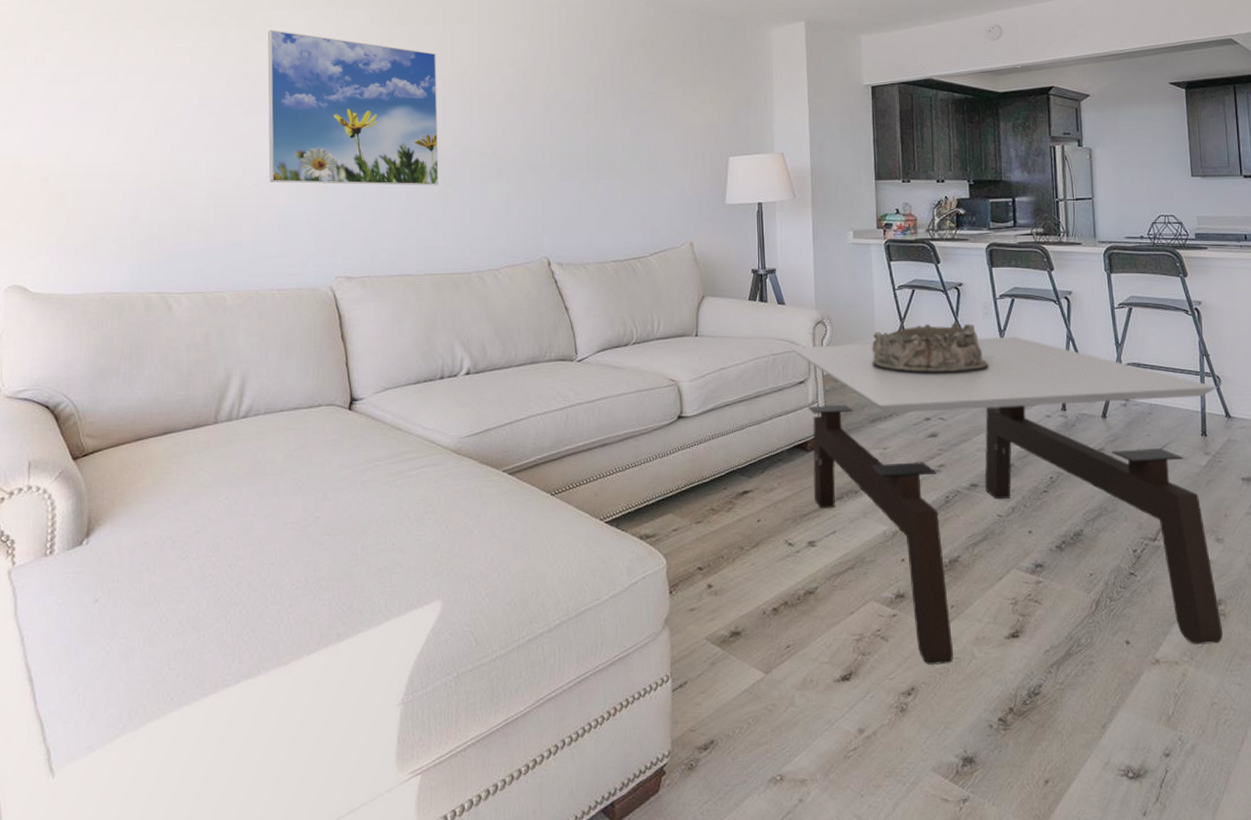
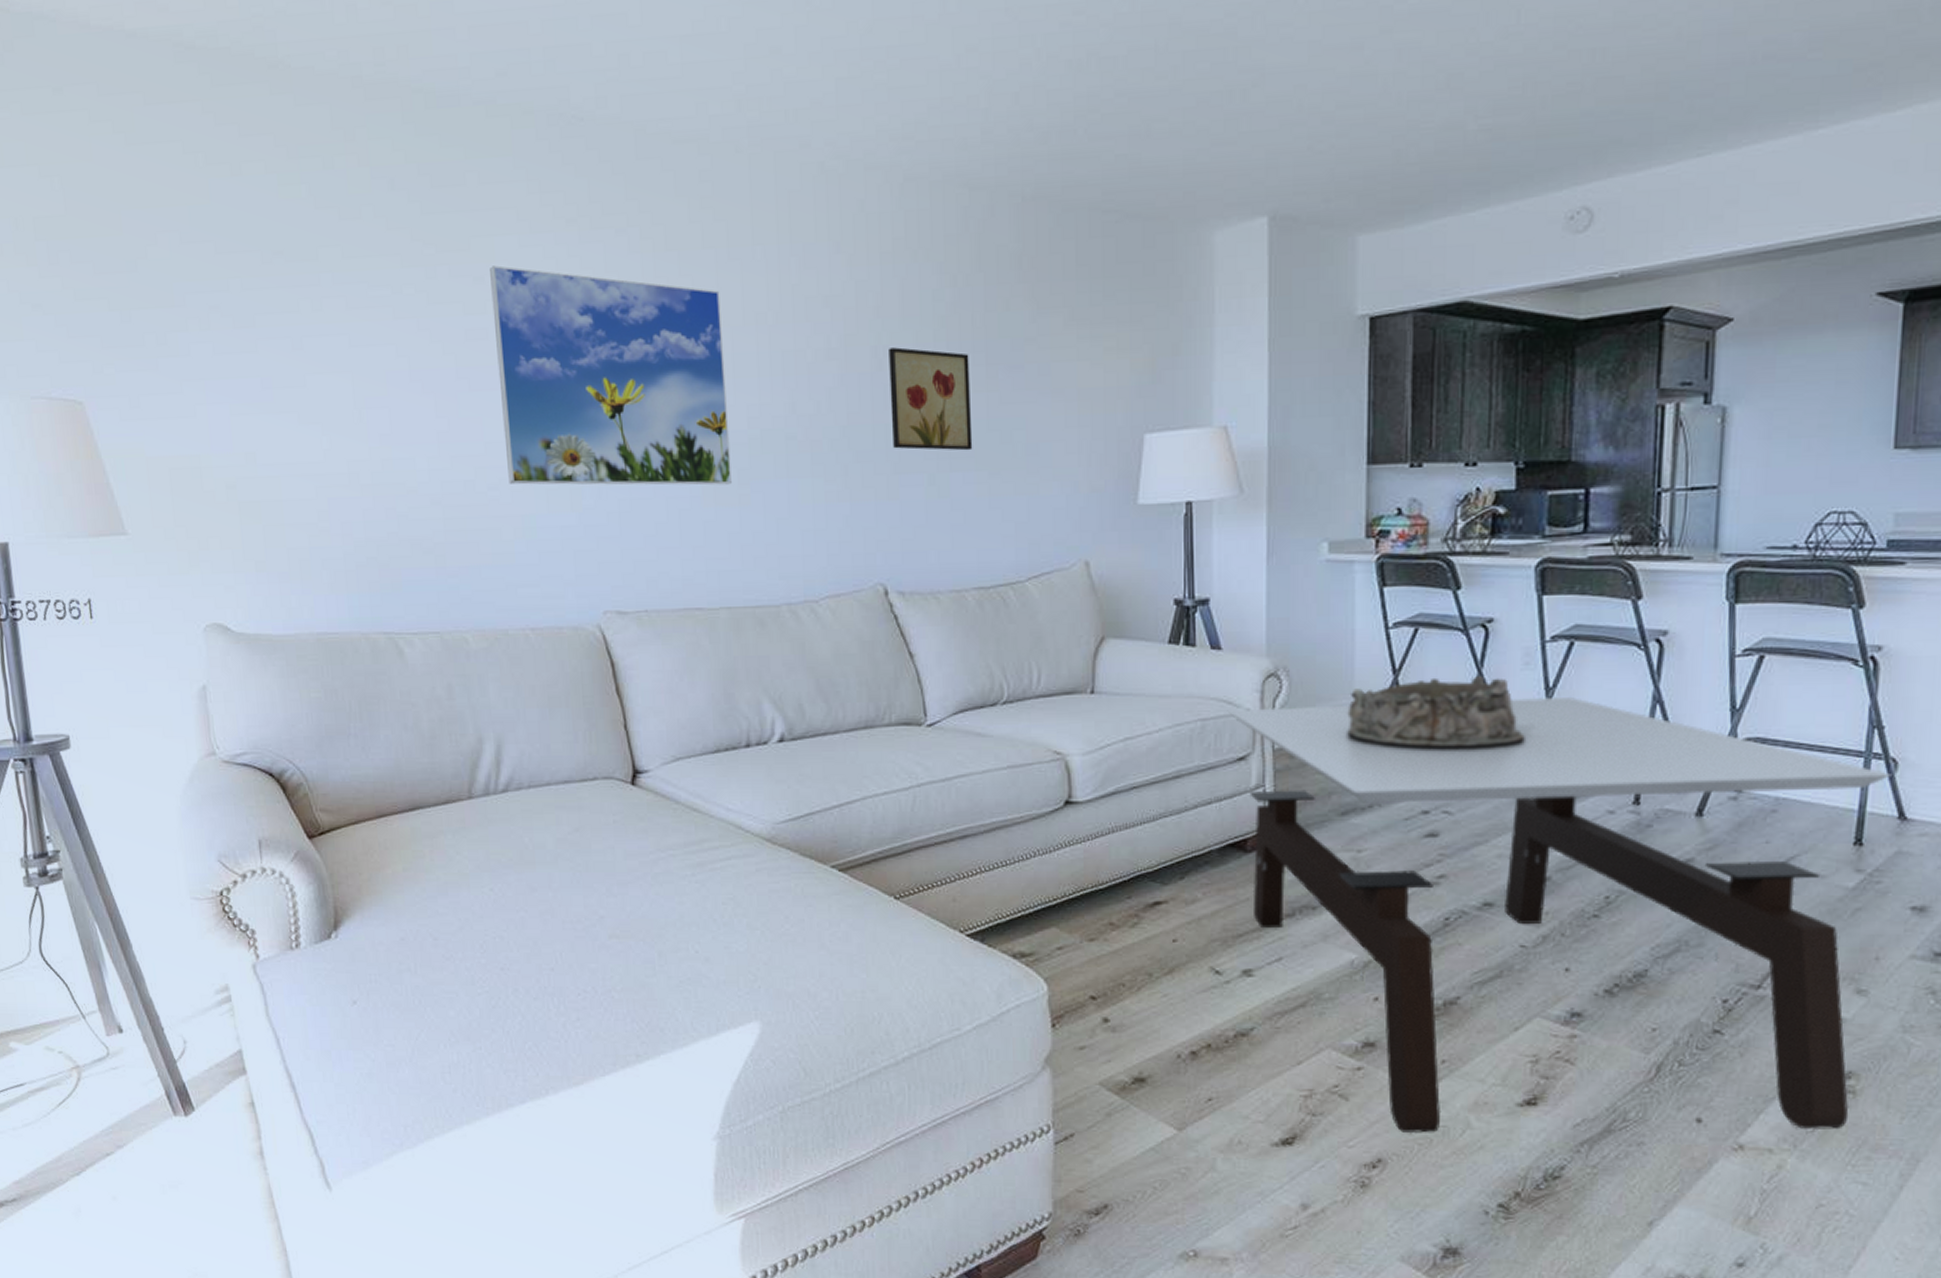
wall art: none [555,95,612,166] -> present [889,347,973,451]

